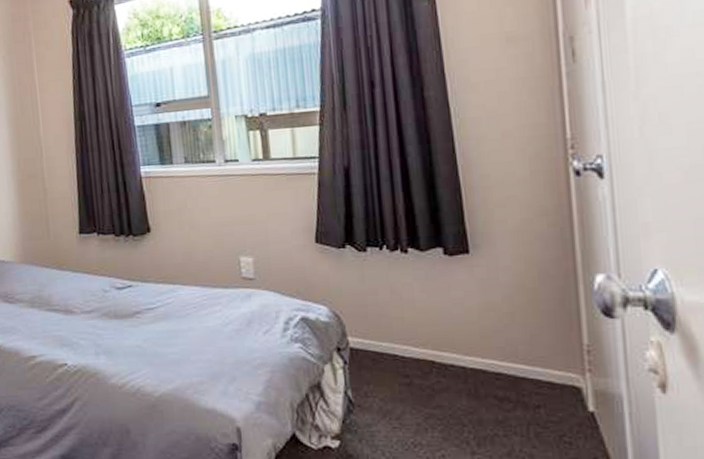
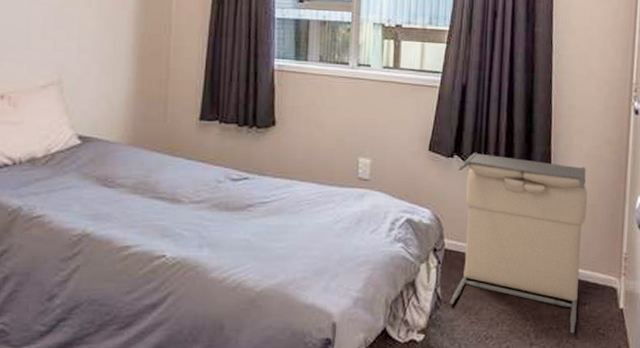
laundry hamper: none [353,239,530,442] -> present [450,152,588,334]

